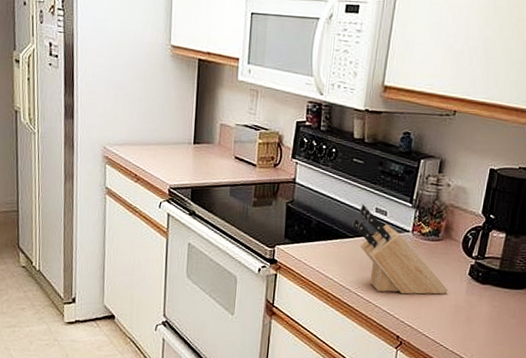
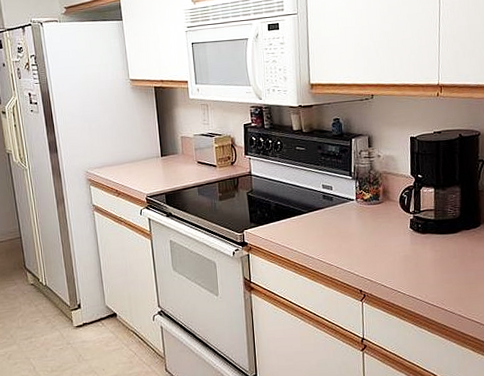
knife block: present [352,204,448,295] -> none [305,183,395,255]

